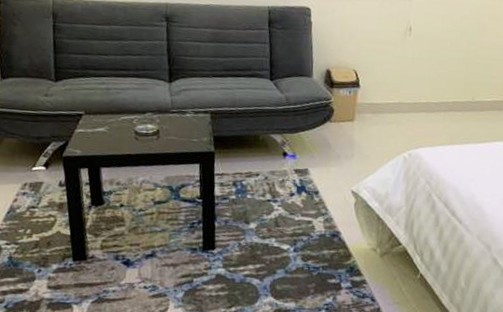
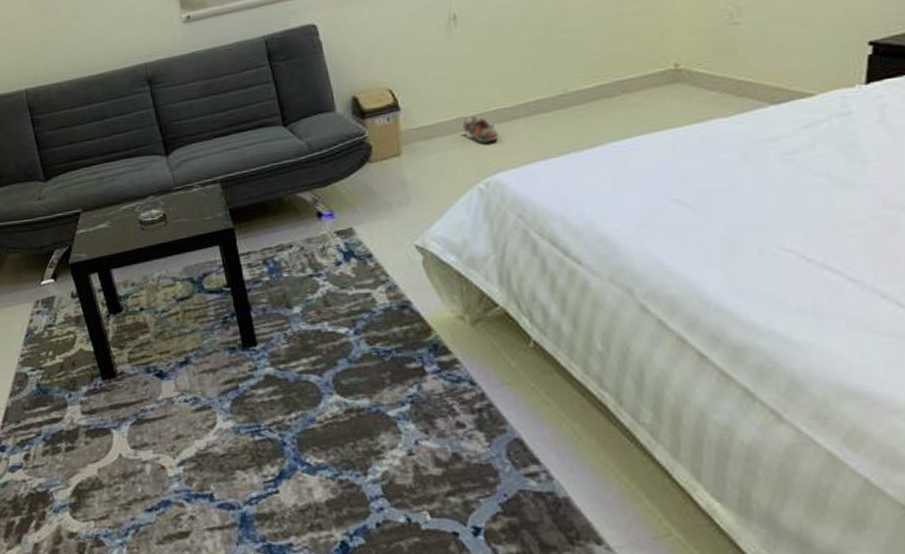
shoe: none [401,103,425,125] -> present [462,116,499,143]

